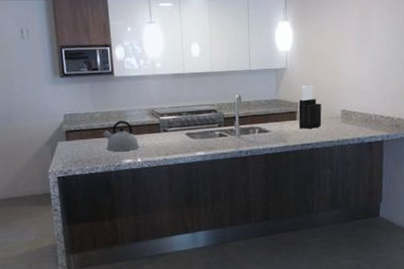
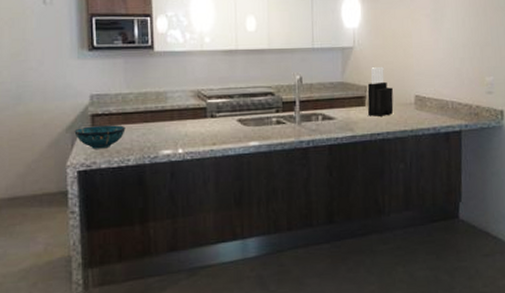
decorative bowl: none [53,139,94,160] -> present [74,125,126,150]
kettle: present [102,120,140,152] -> none [137,103,182,140]

